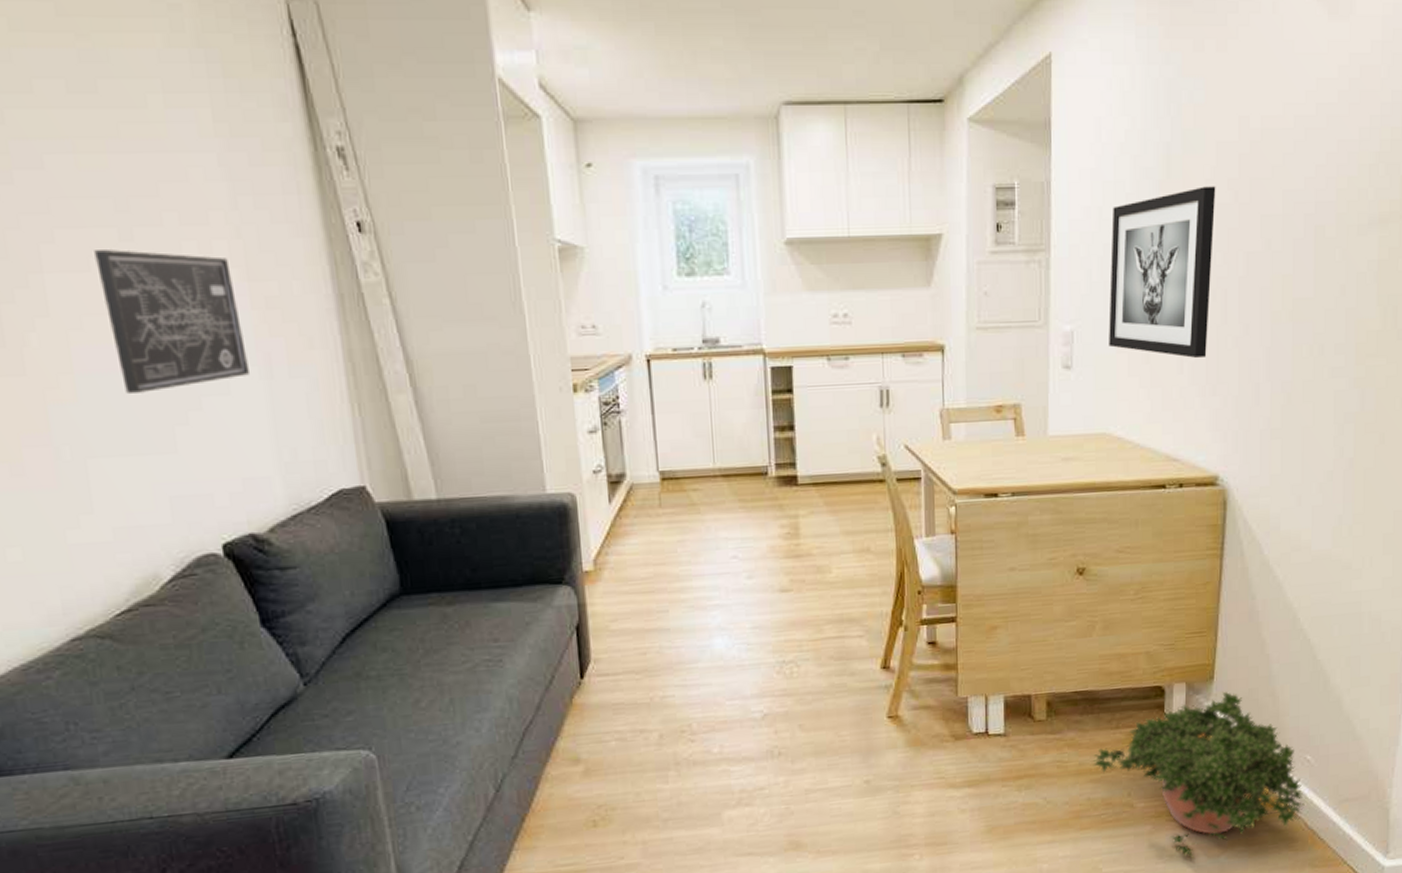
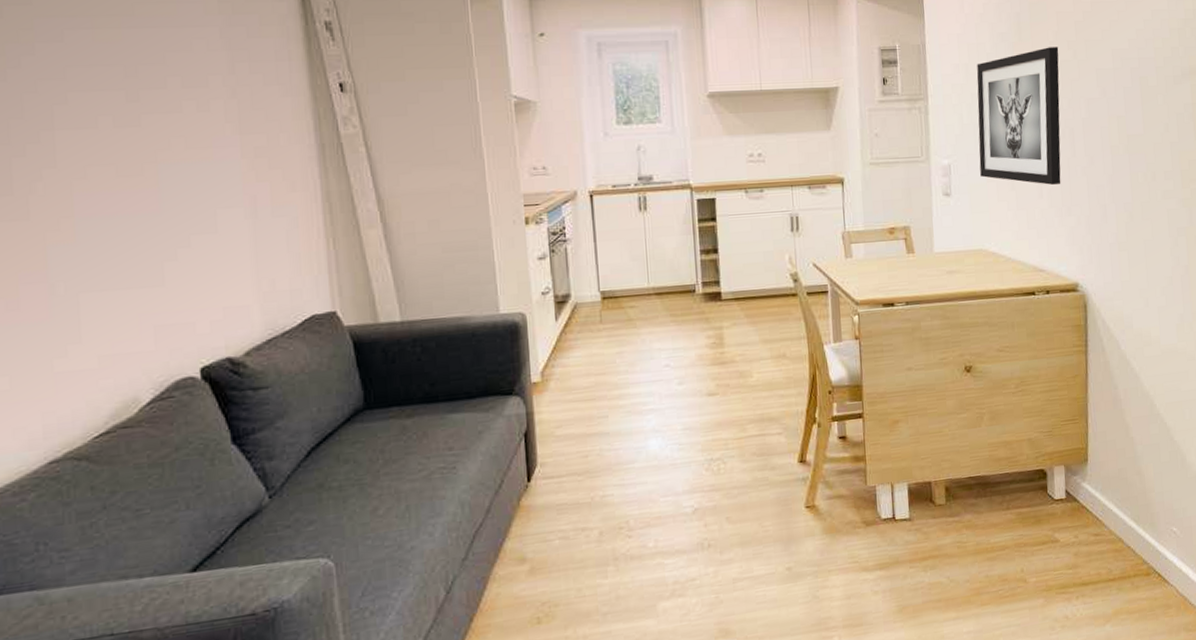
wall art: present [94,250,249,393] -> none [103,109,236,234]
potted plant: present [1092,691,1305,858] -> none [988,472,1175,628]

